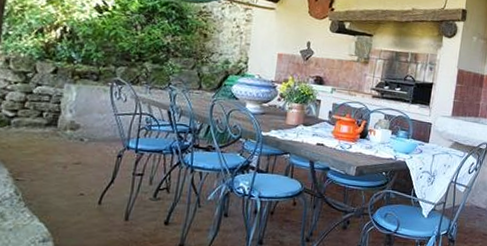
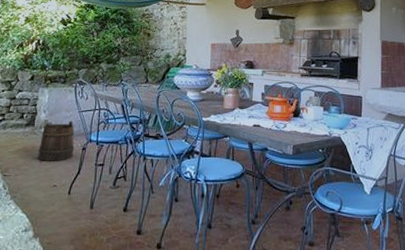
bucket: none [60,124,109,168] -> present [37,121,75,161]

